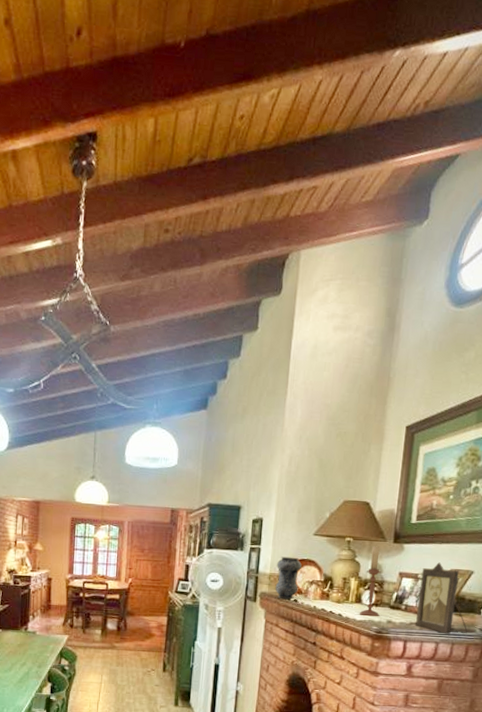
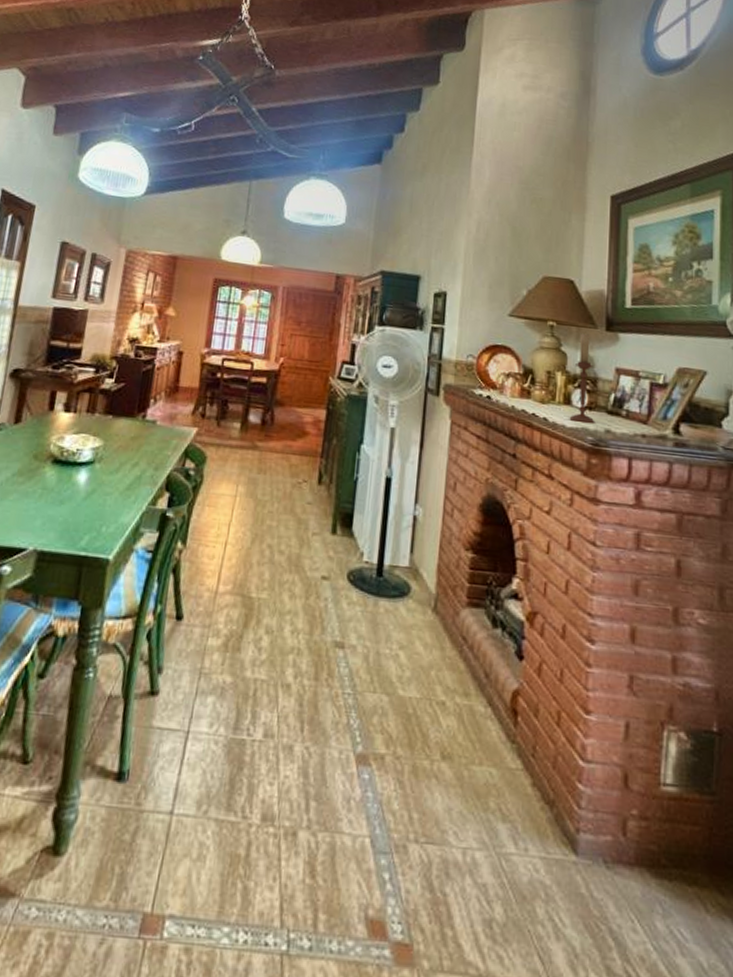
vase: present [275,556,302,599] -> none [462,340,495,395]
photo frame: present [416,562,468,634] -> none [641,358,708,452]

